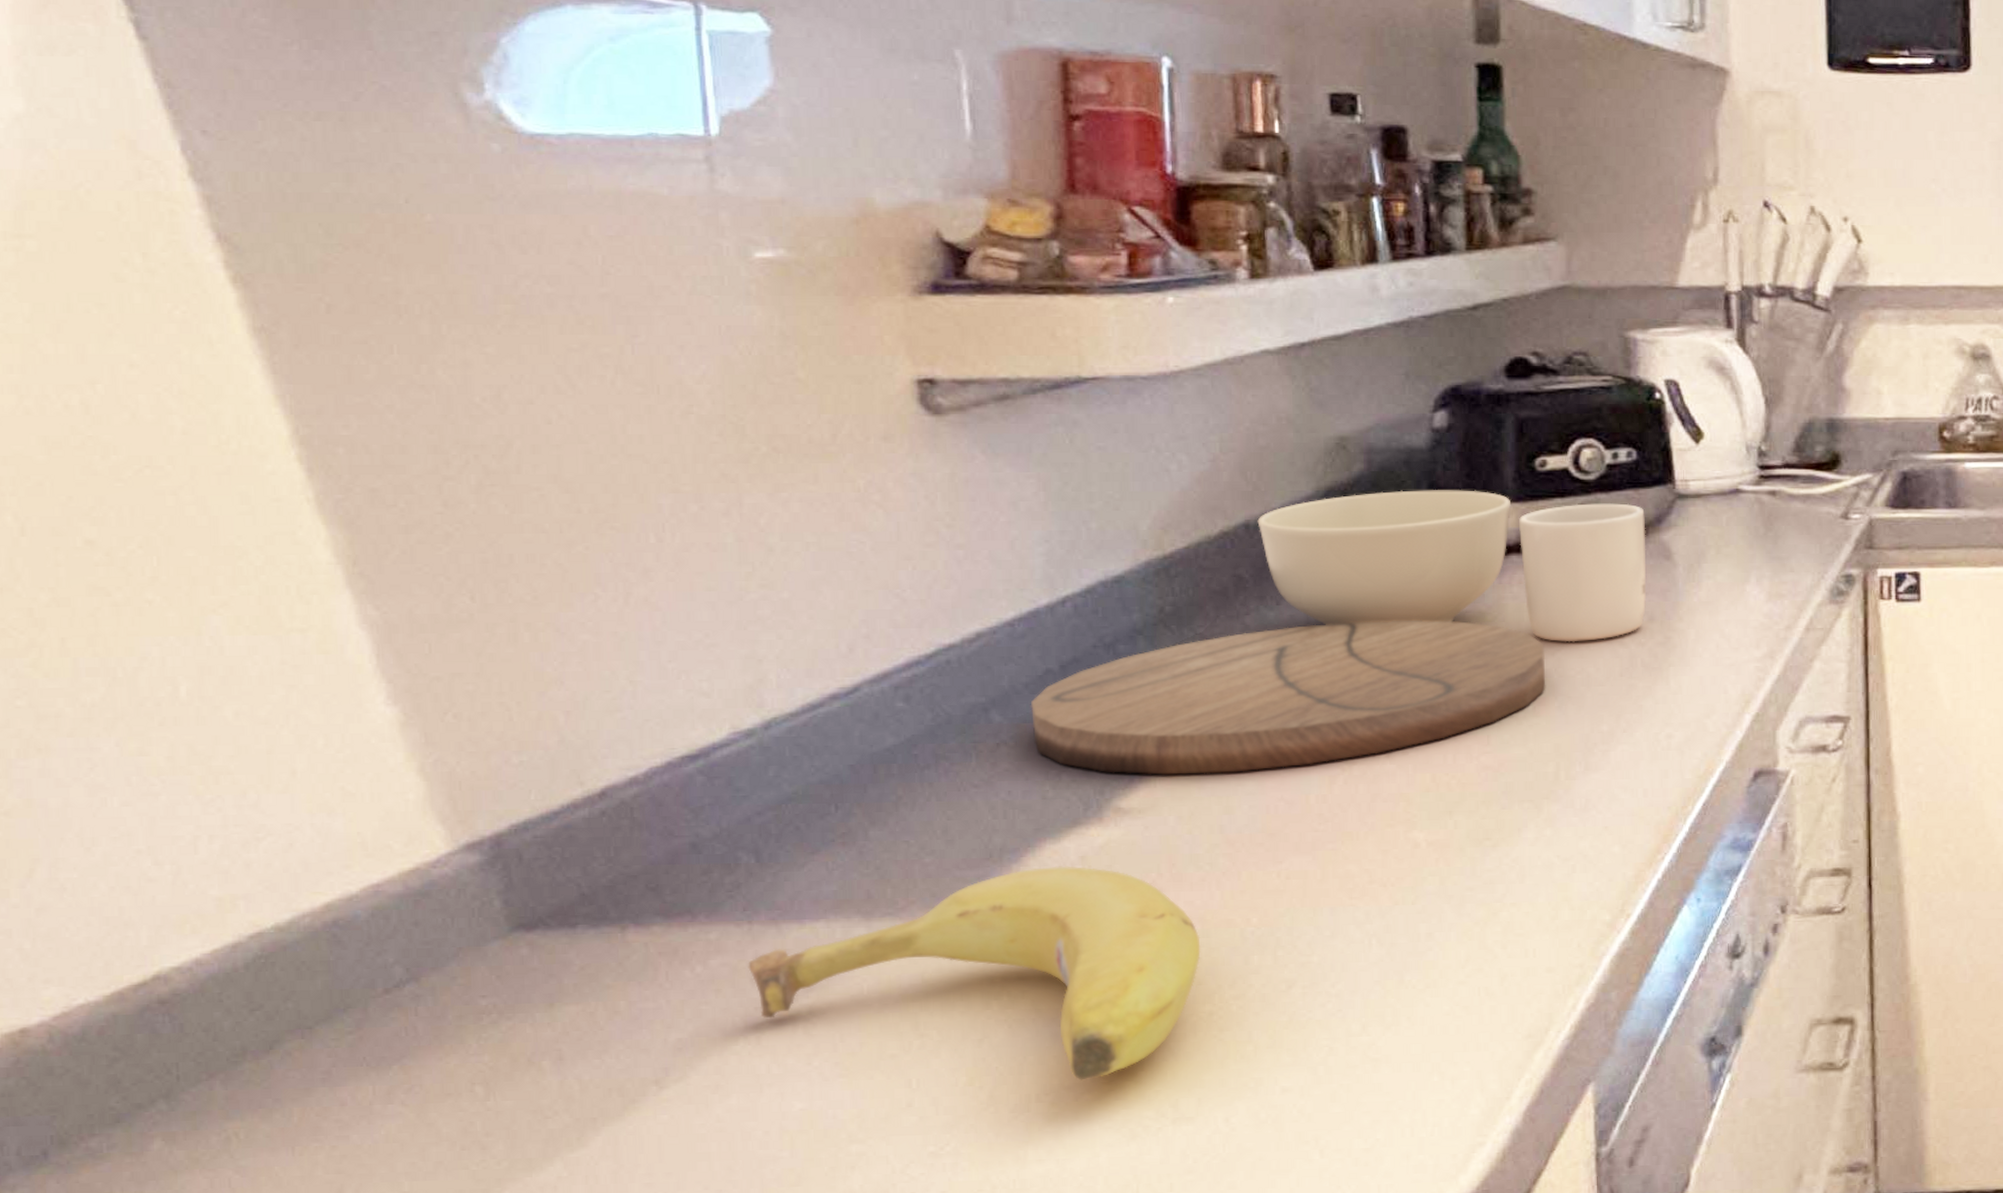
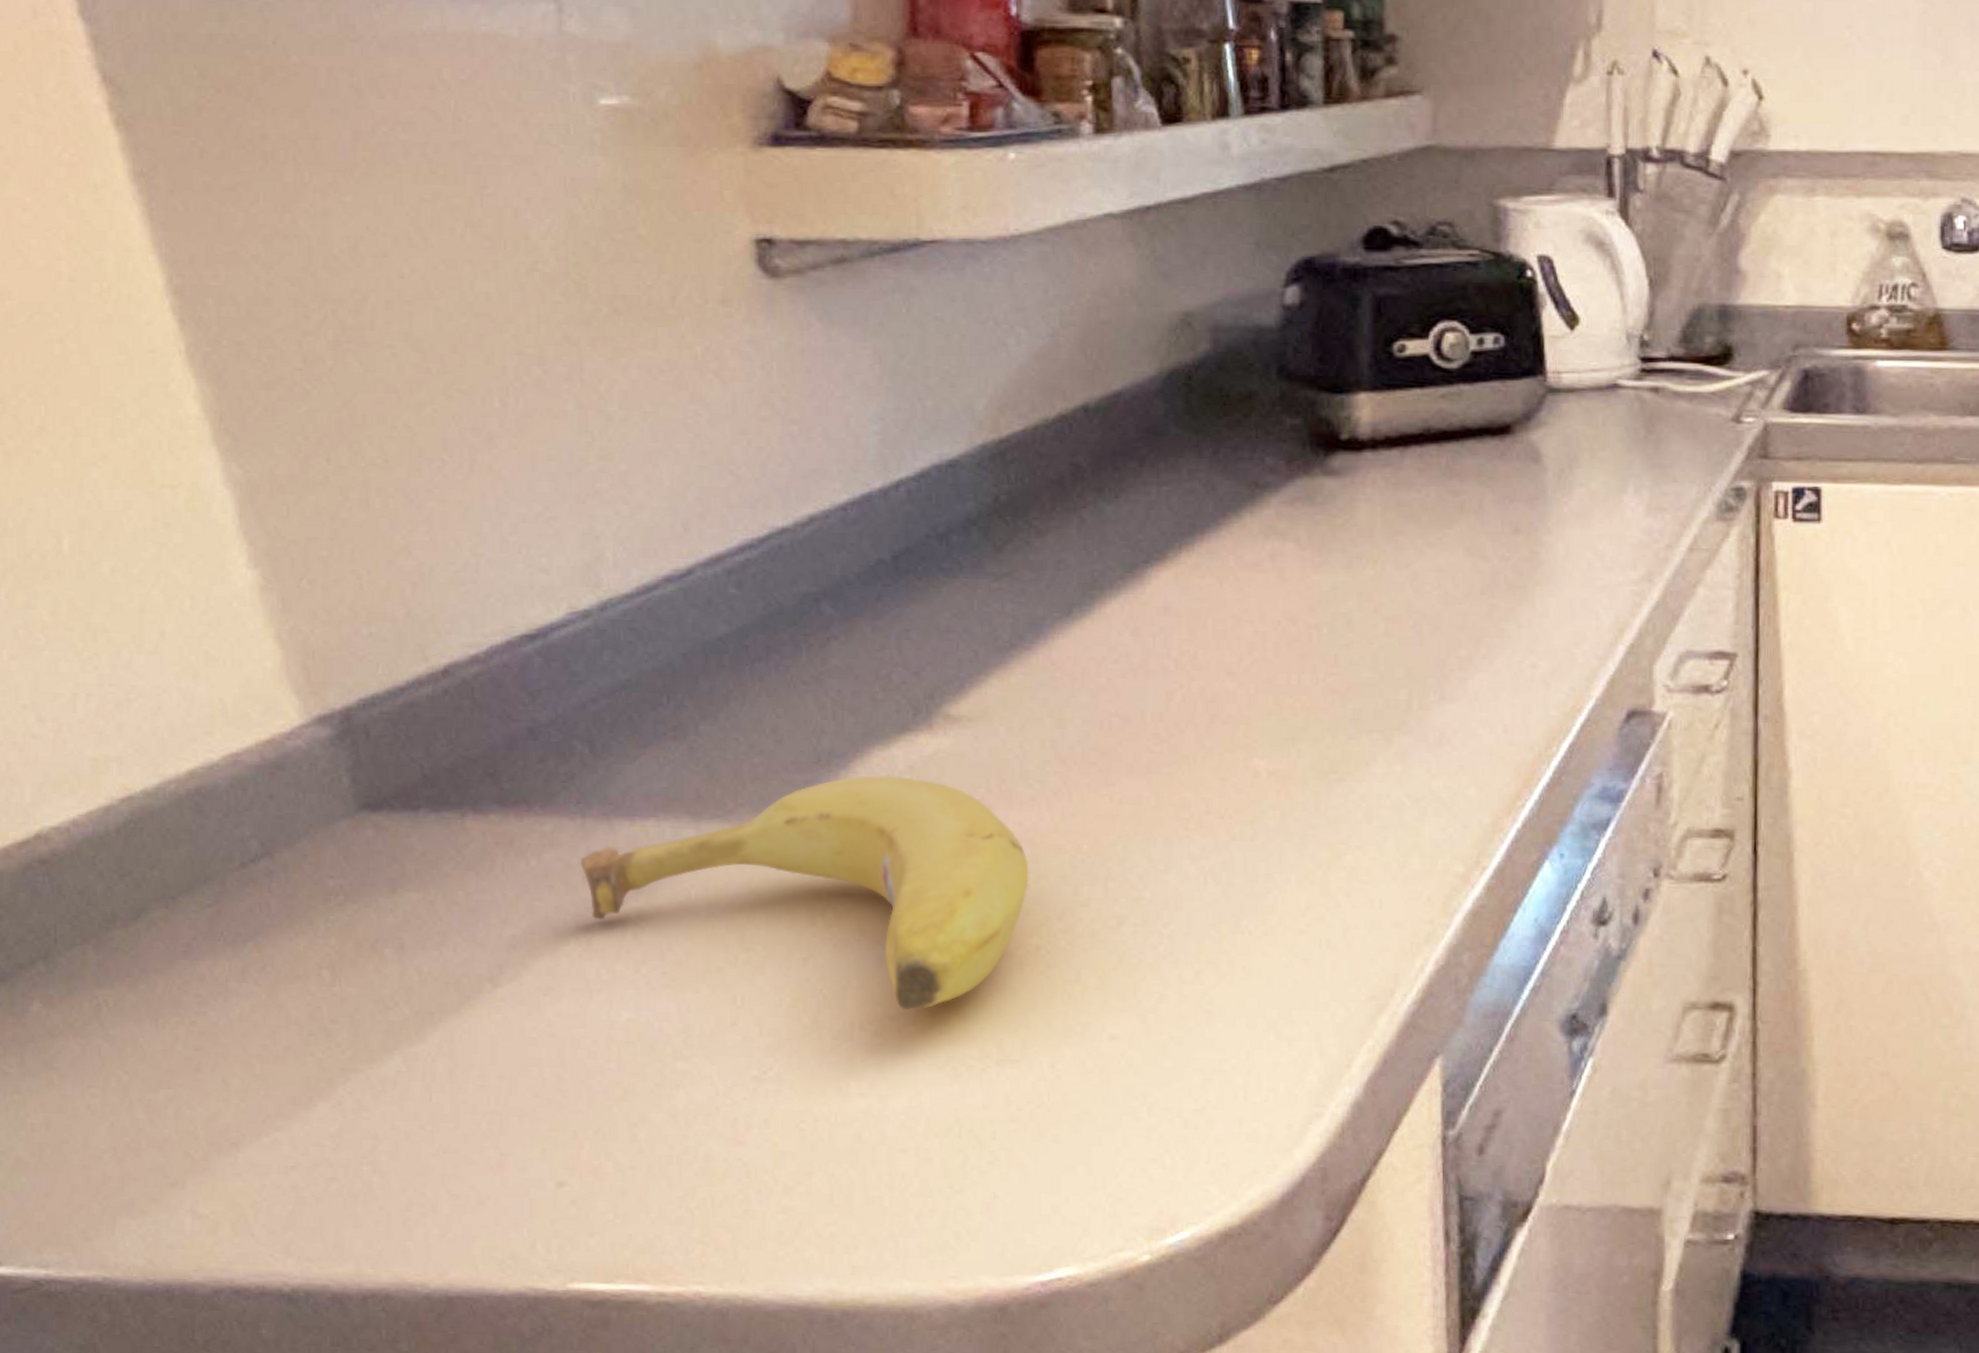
cutting board: present [1030,620,1546,775] -> none [861,520,1400,682]
bowl: present [1257,490,1512,625] -> none [1097,374,1367,525]
mug: present [1518,503,1647,642] -> none [1373,395,1513,553]

